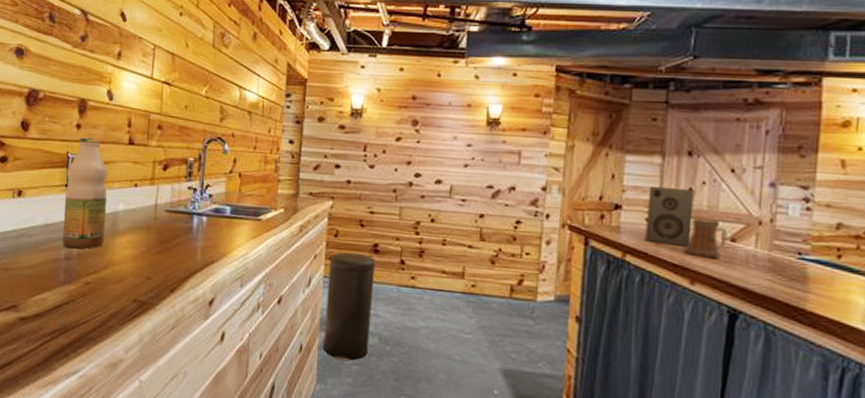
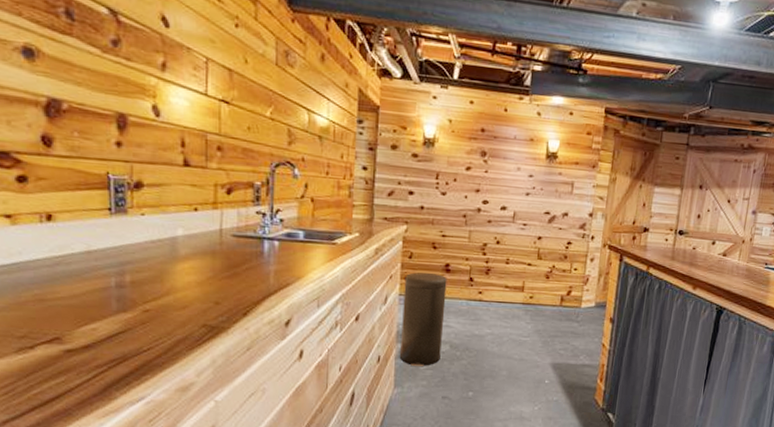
bottle: present [62,137,108,249] -> none [109,156,163,277]
speaker: present [645,185,695,247] -> none [664,212,702,261]
beer mug: present [685,218,728,259] -> none [691,238,722,270]

